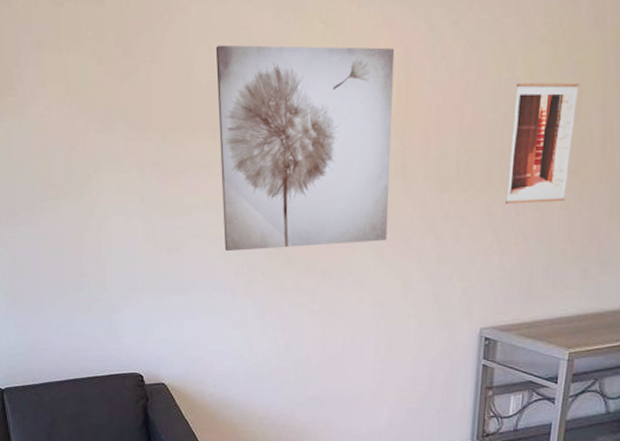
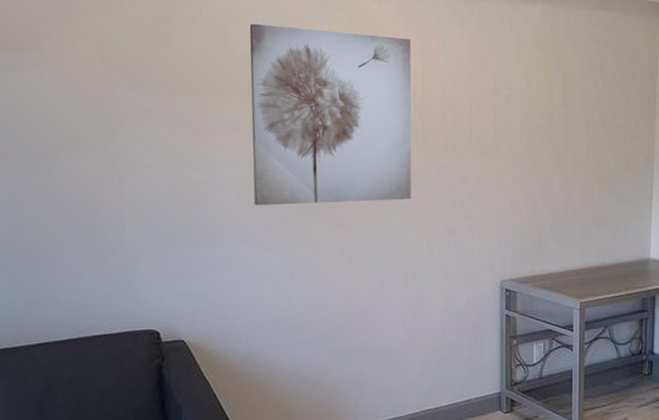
wall art: present [504,82,580,204] -> none [512,74,564,171]

